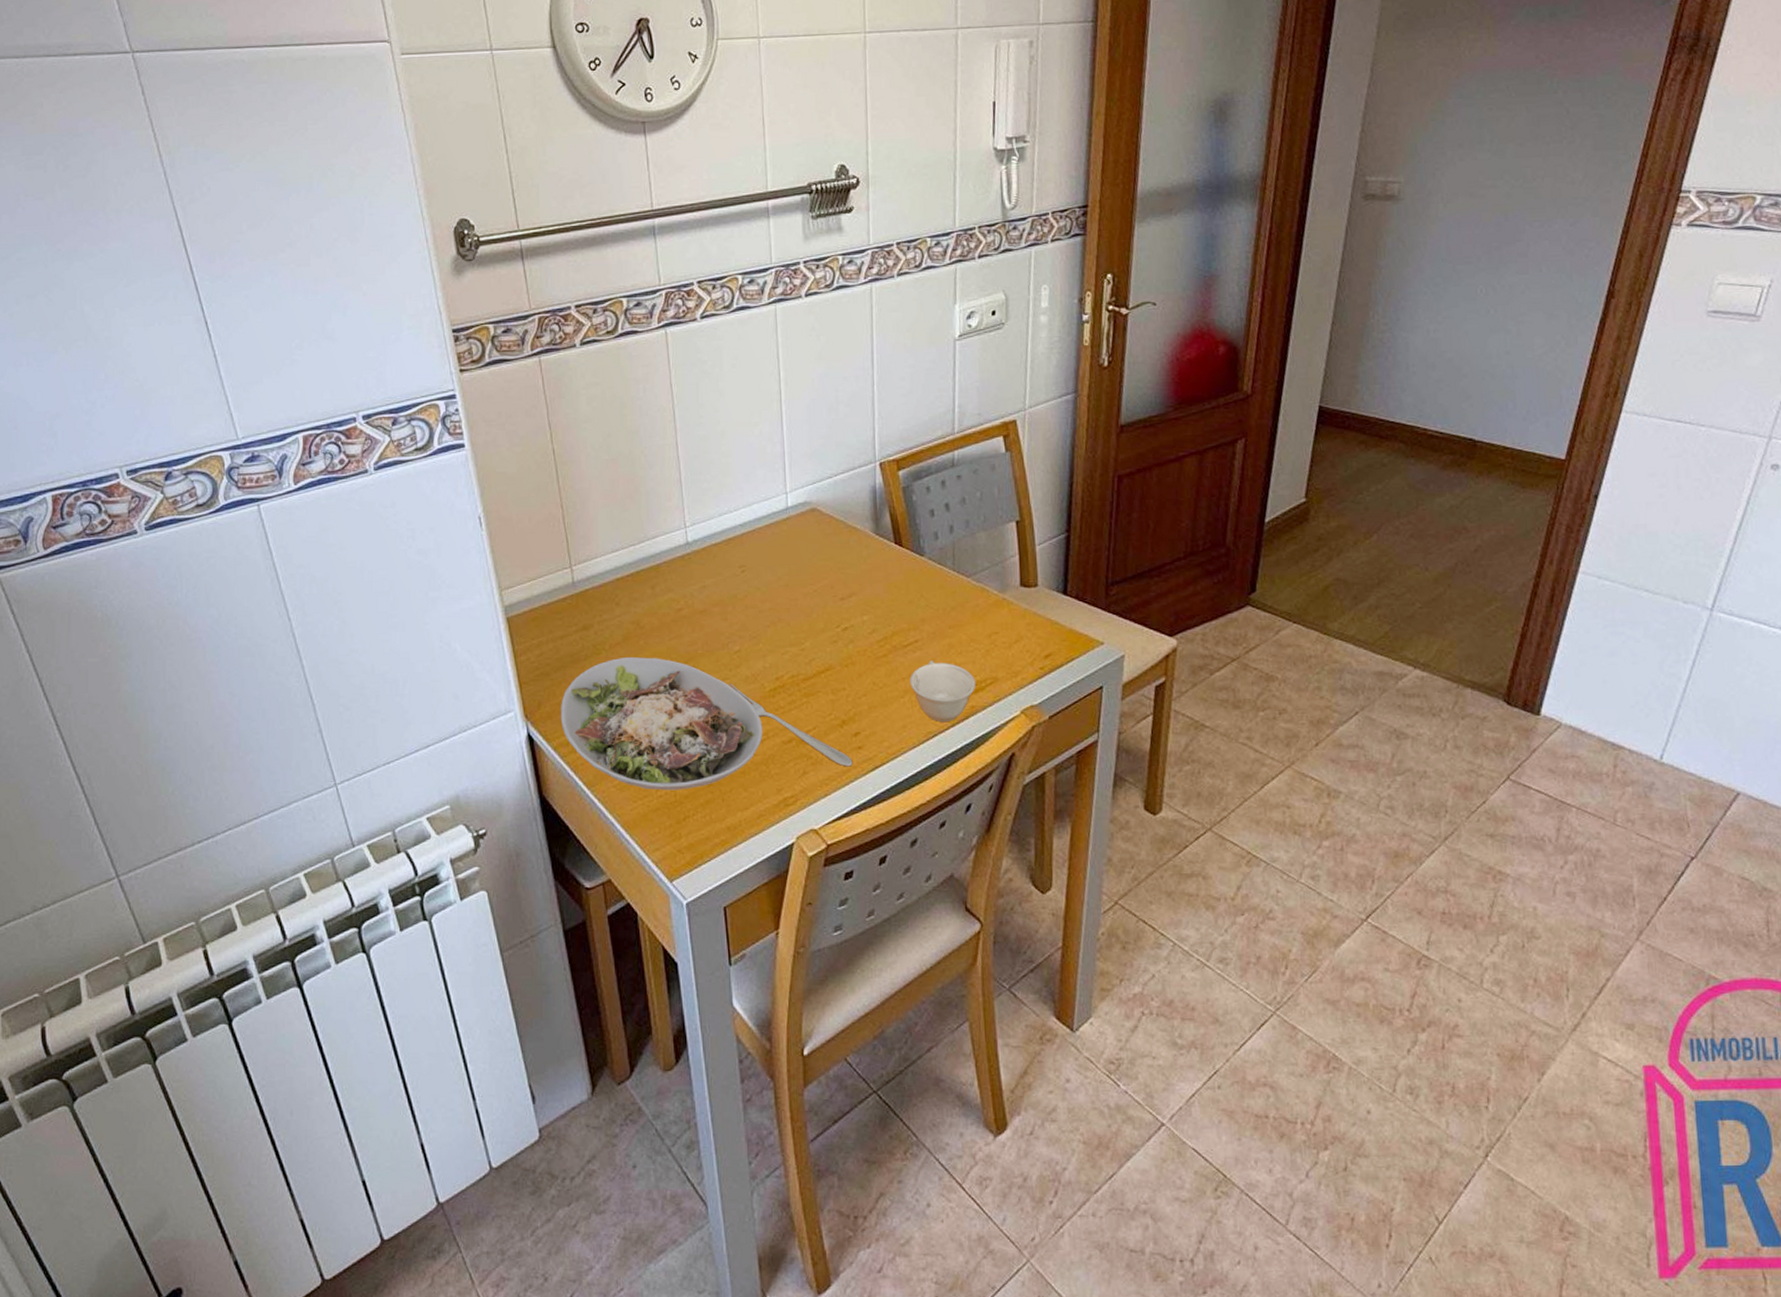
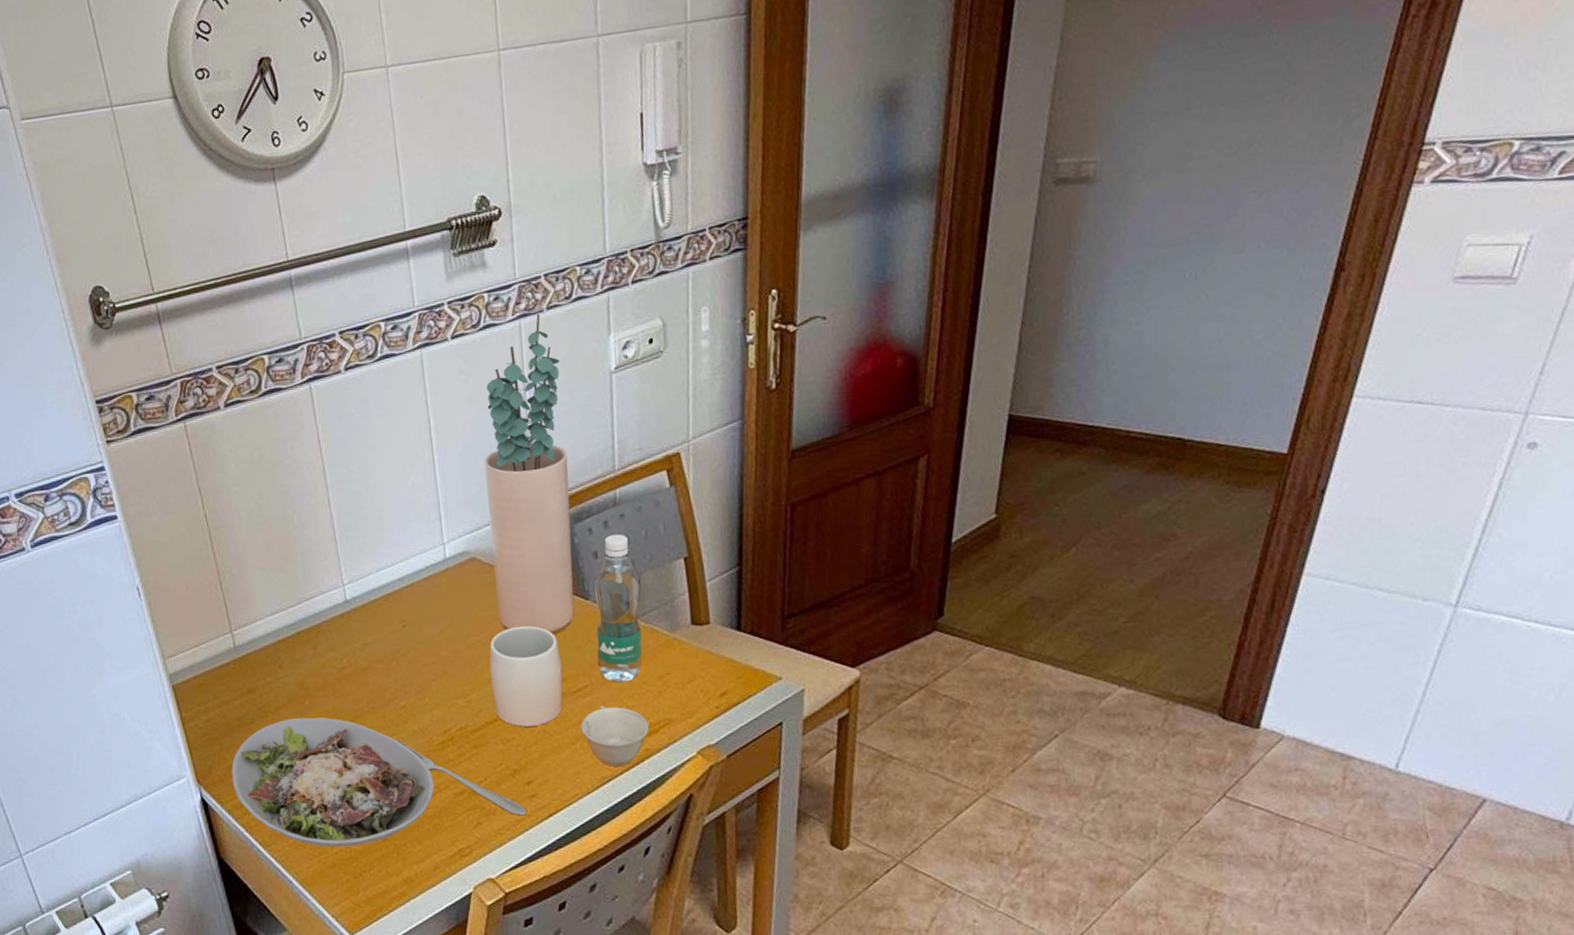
mug: none [824,577,895,678] -> present [489,625,563,727]
vase: none [830,279,910,588] -> present [484,314,575,635]
bottle: none [928,494,974,639] -> present [594,534,643,683]

